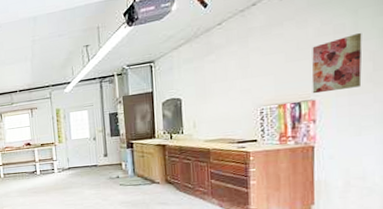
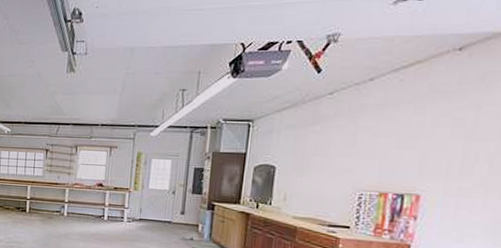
wall art: present [311,32,362,94] -> none [418,131,482,190]

